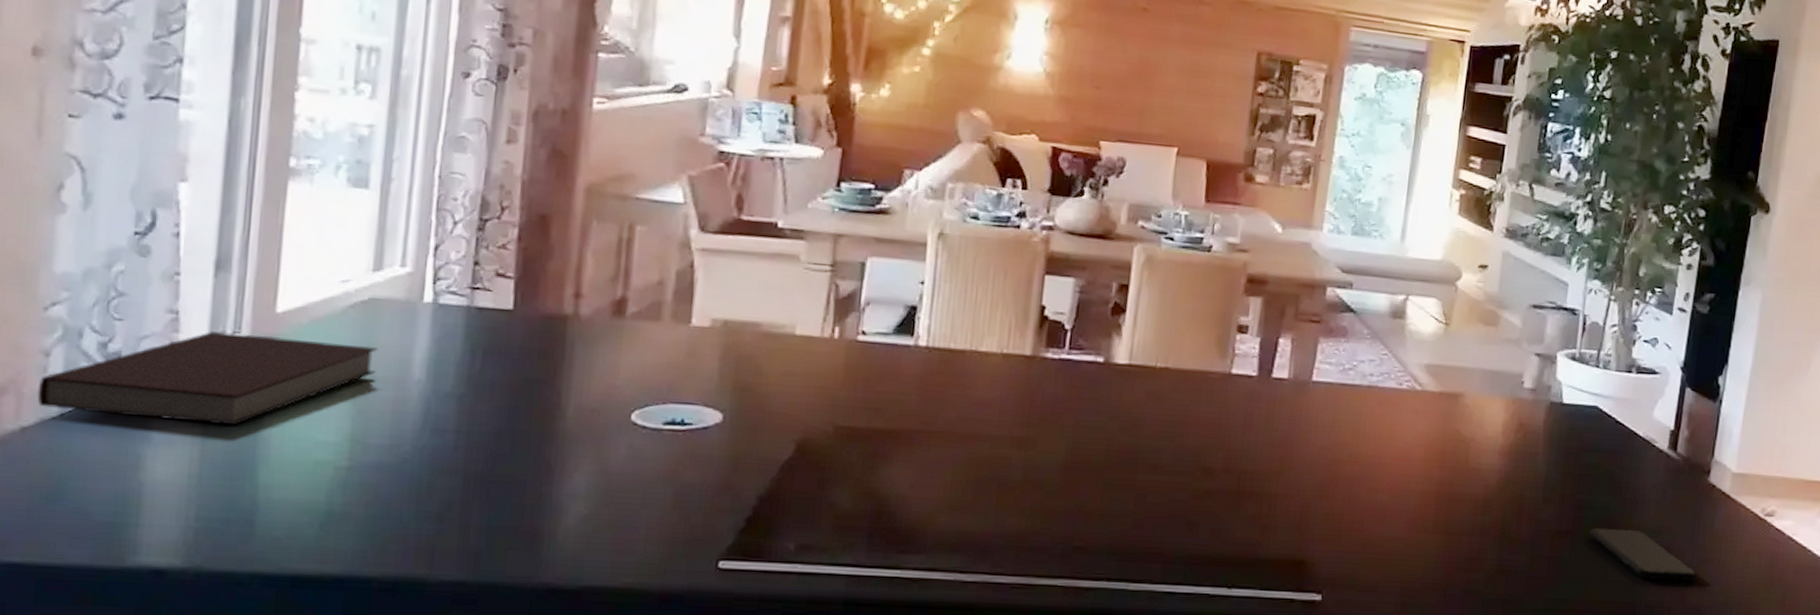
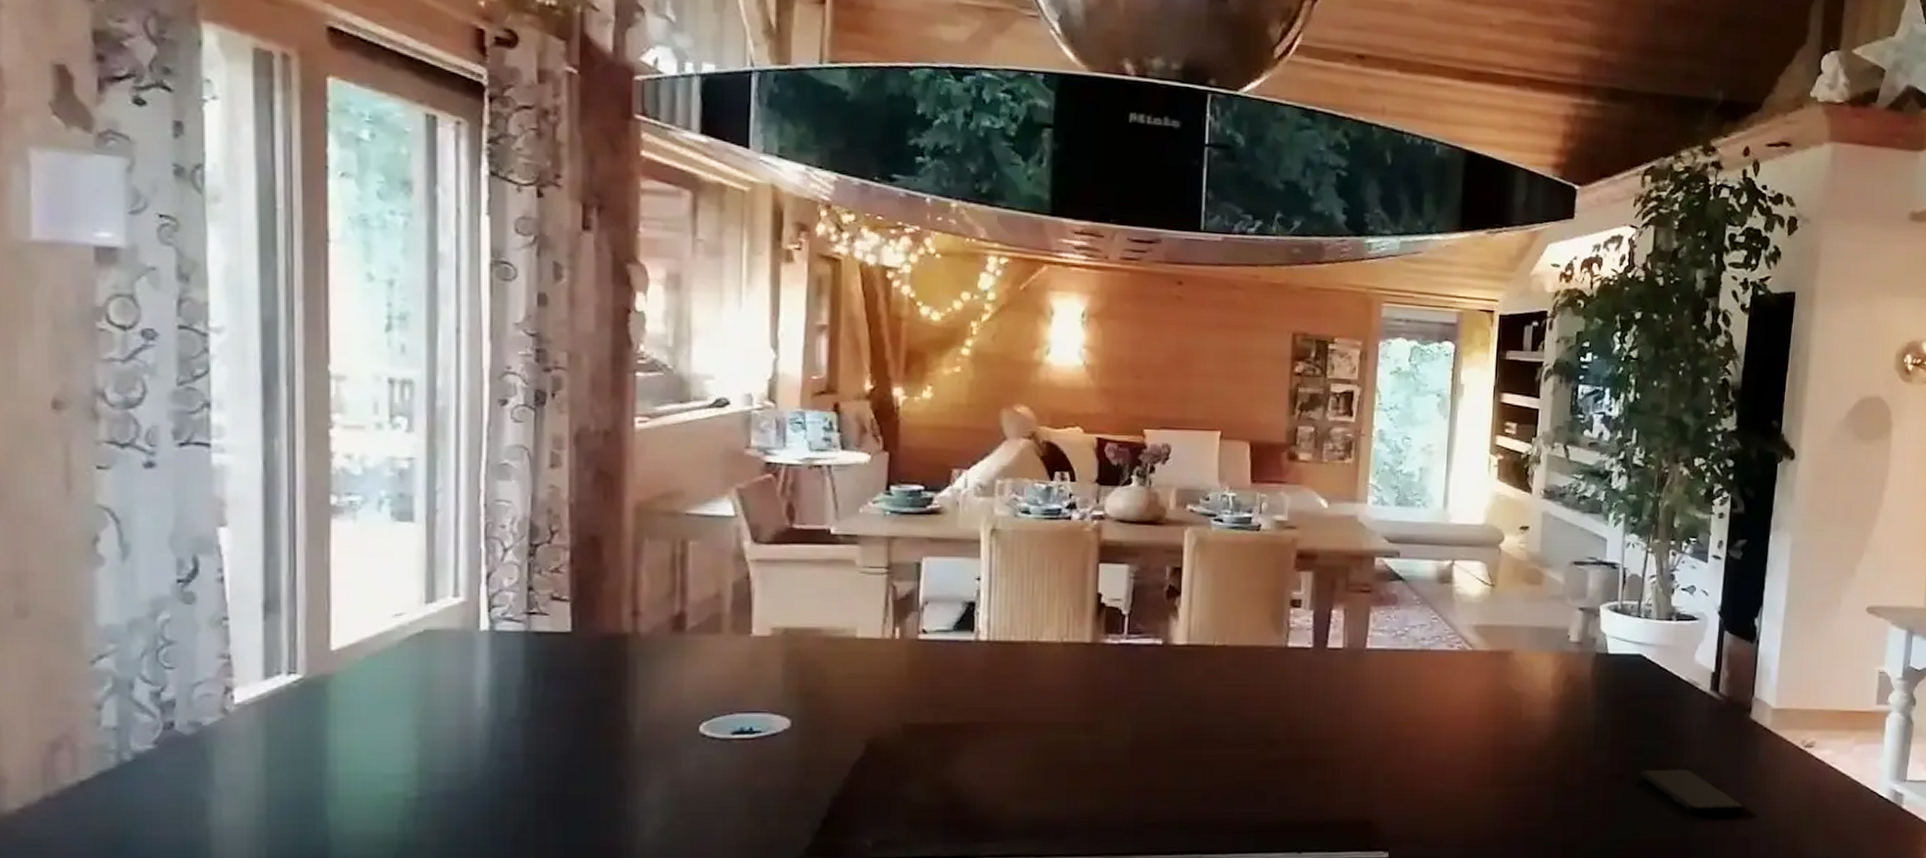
notebook: present [37,331,378,425] -> none [92,674,438,765]

